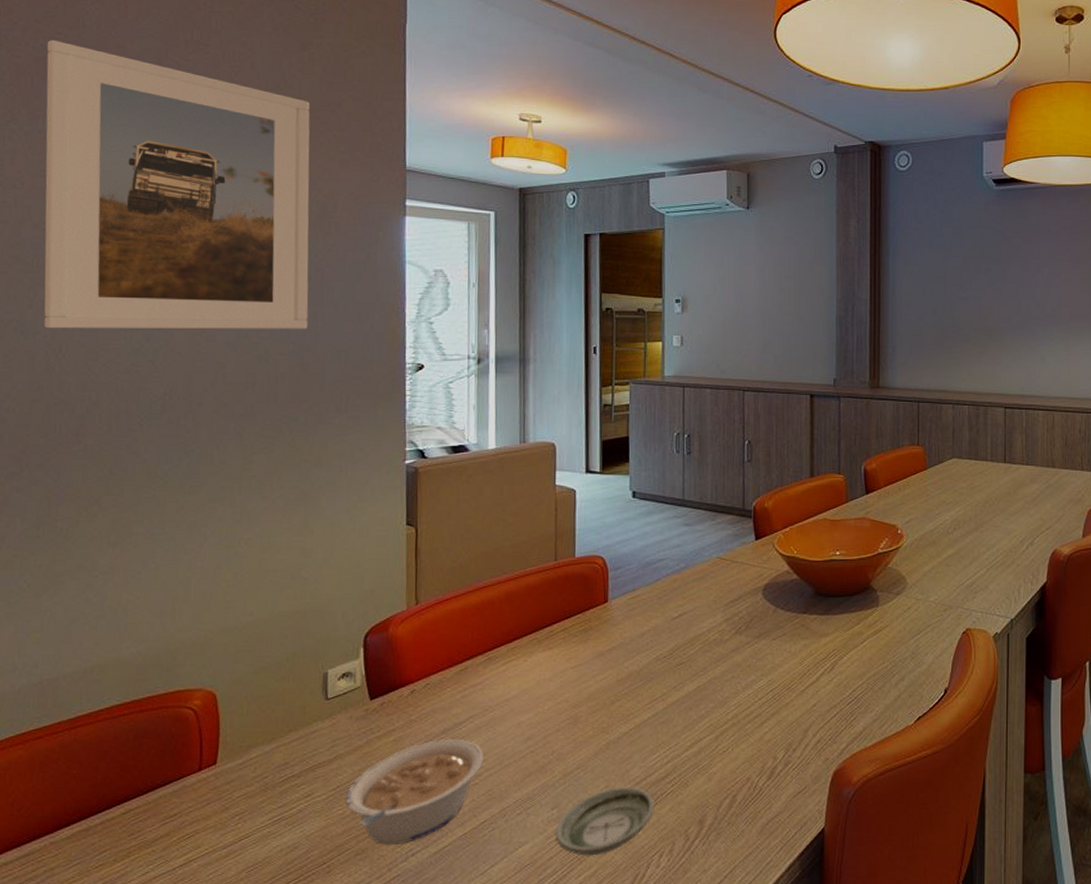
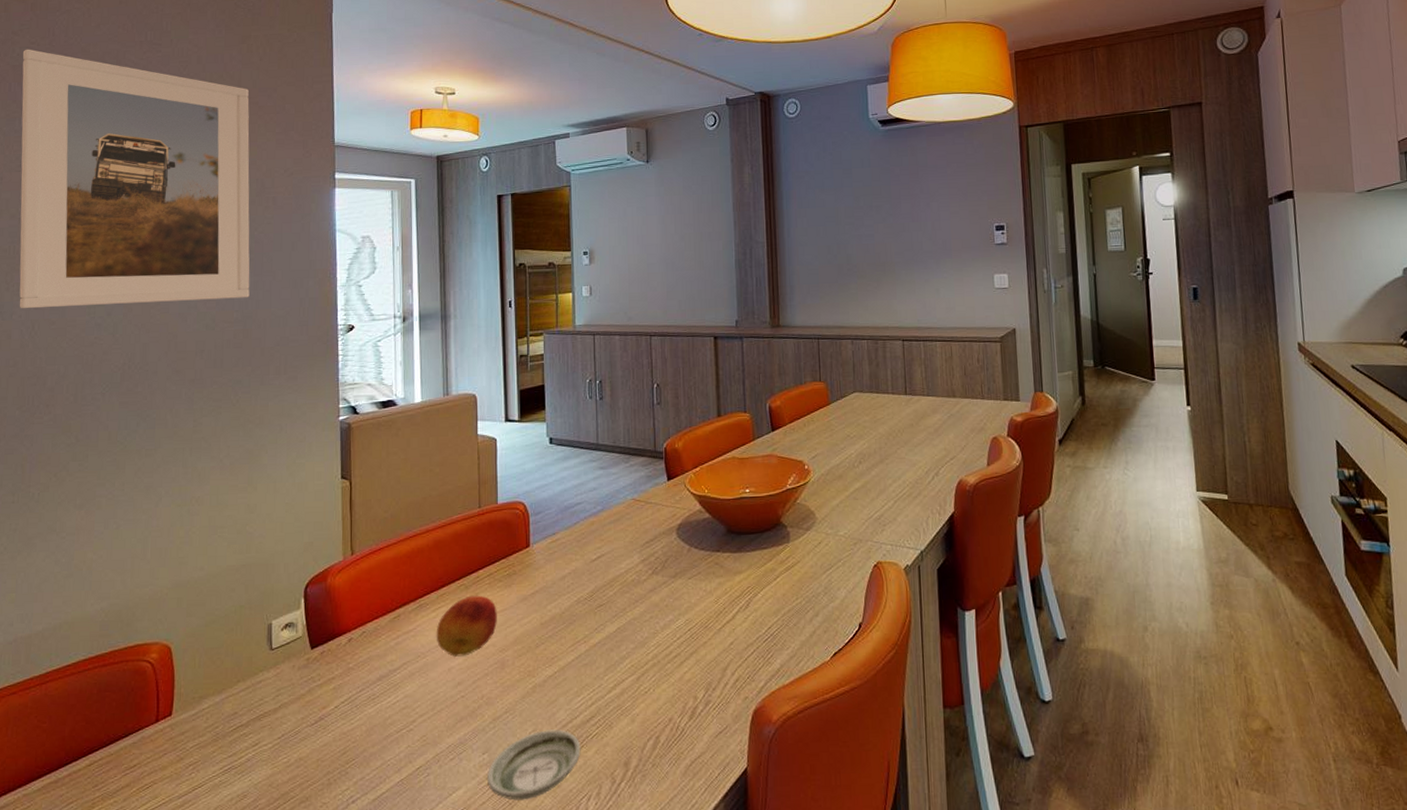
legume: present [345,740,484,845] -> none [289,686,418,792]
fruit: none [505,650,571,711] -> present [436,595,497,657]

